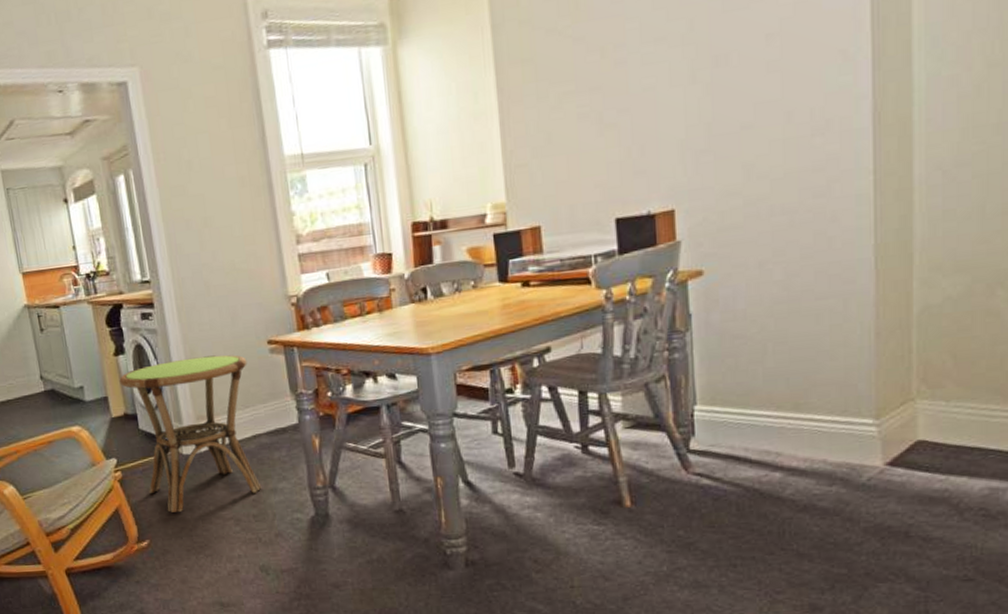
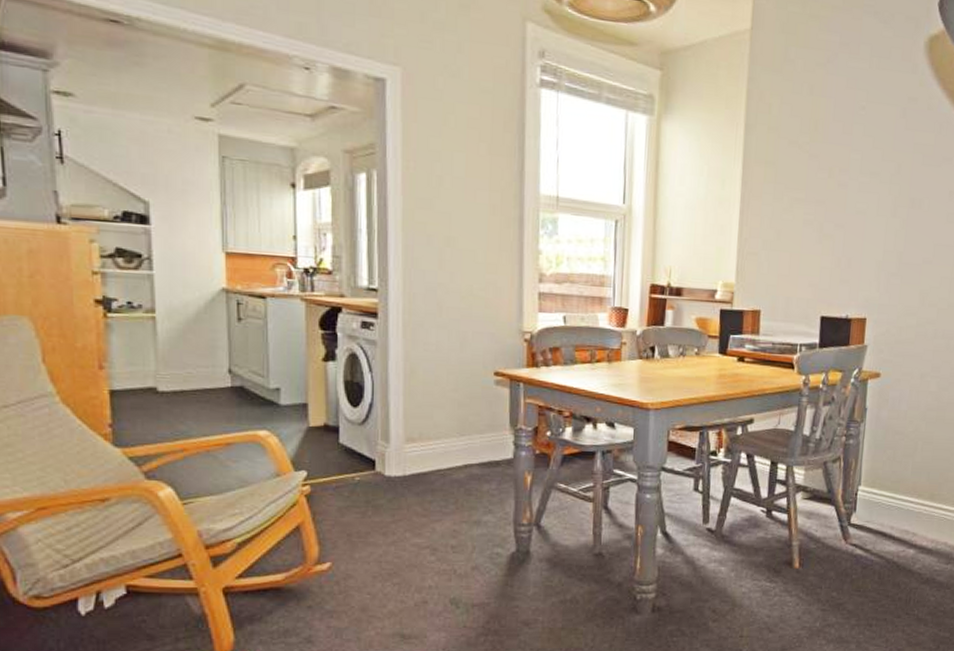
side table: present [119,355,262,512] -> none [324,376,470,535]

